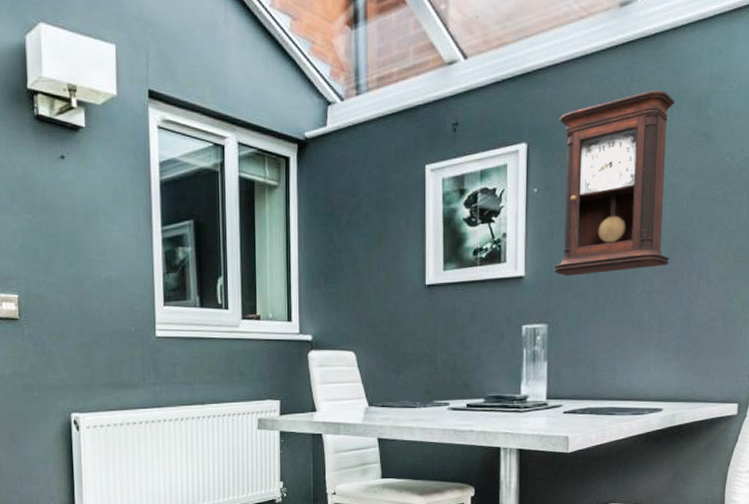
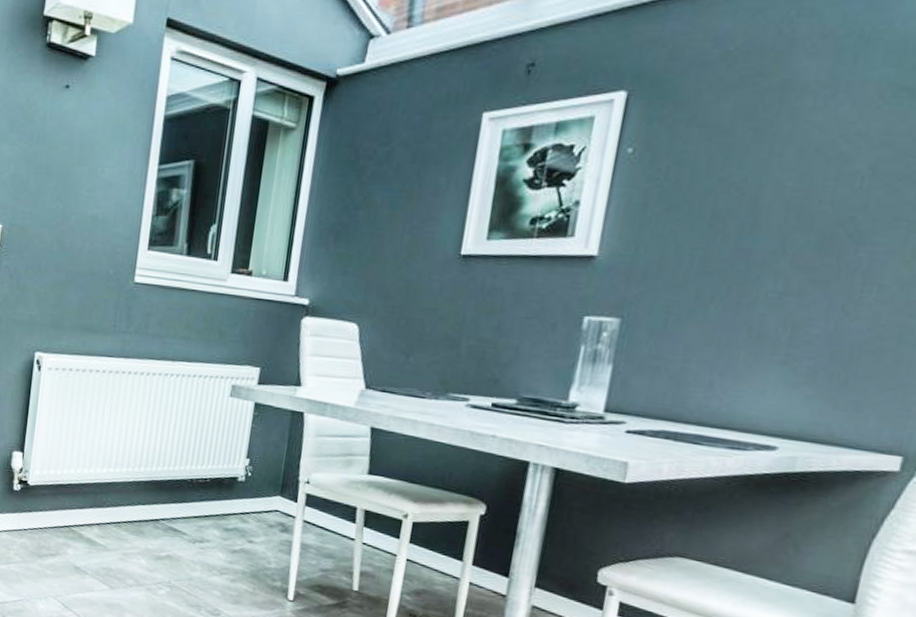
pendulum clock: present [554,90,676,276] -> none [640,28,866,262]

